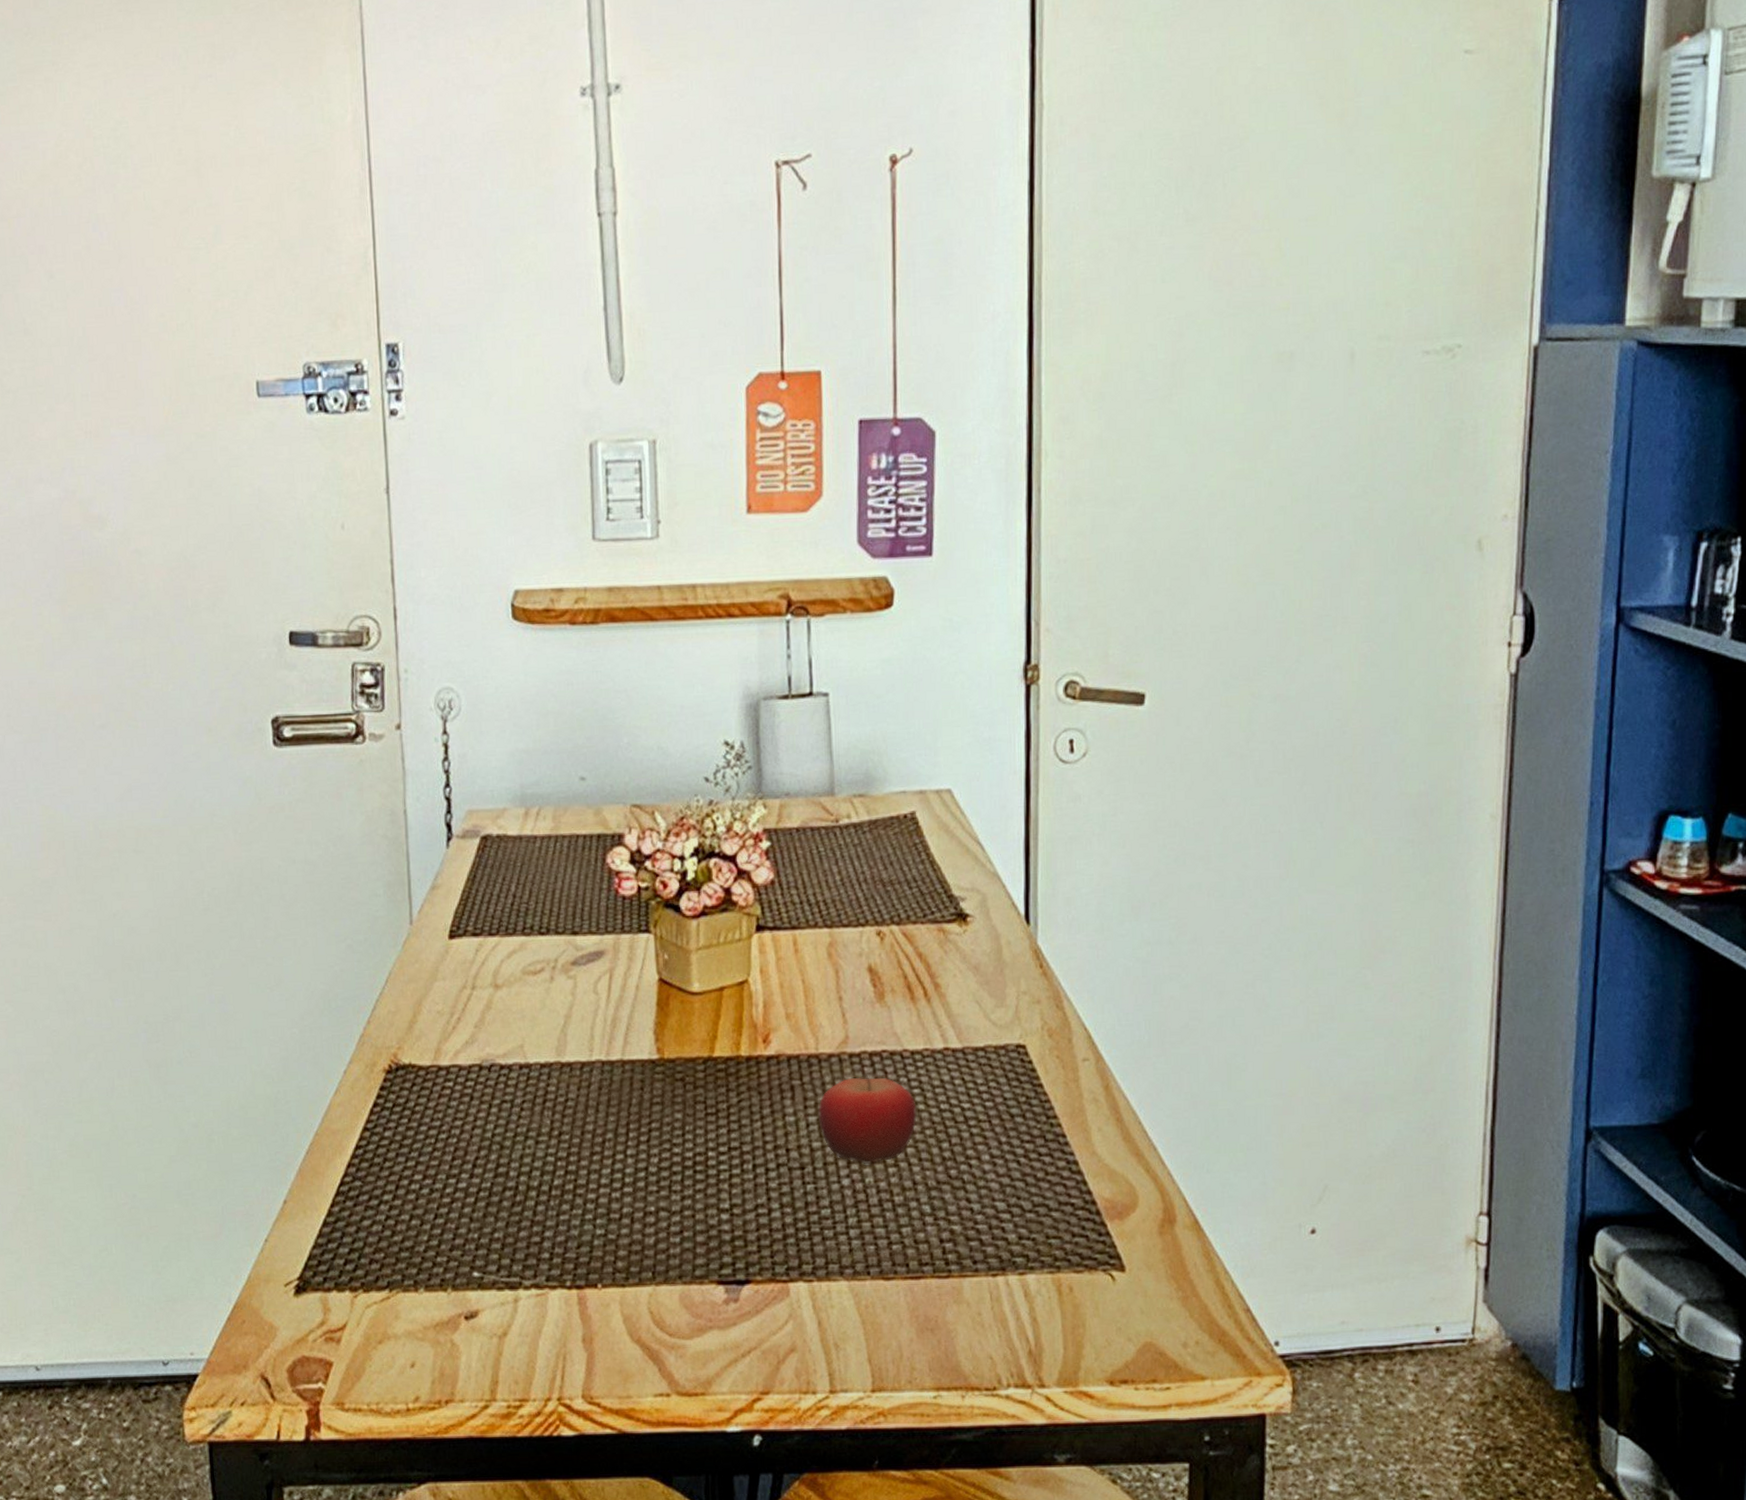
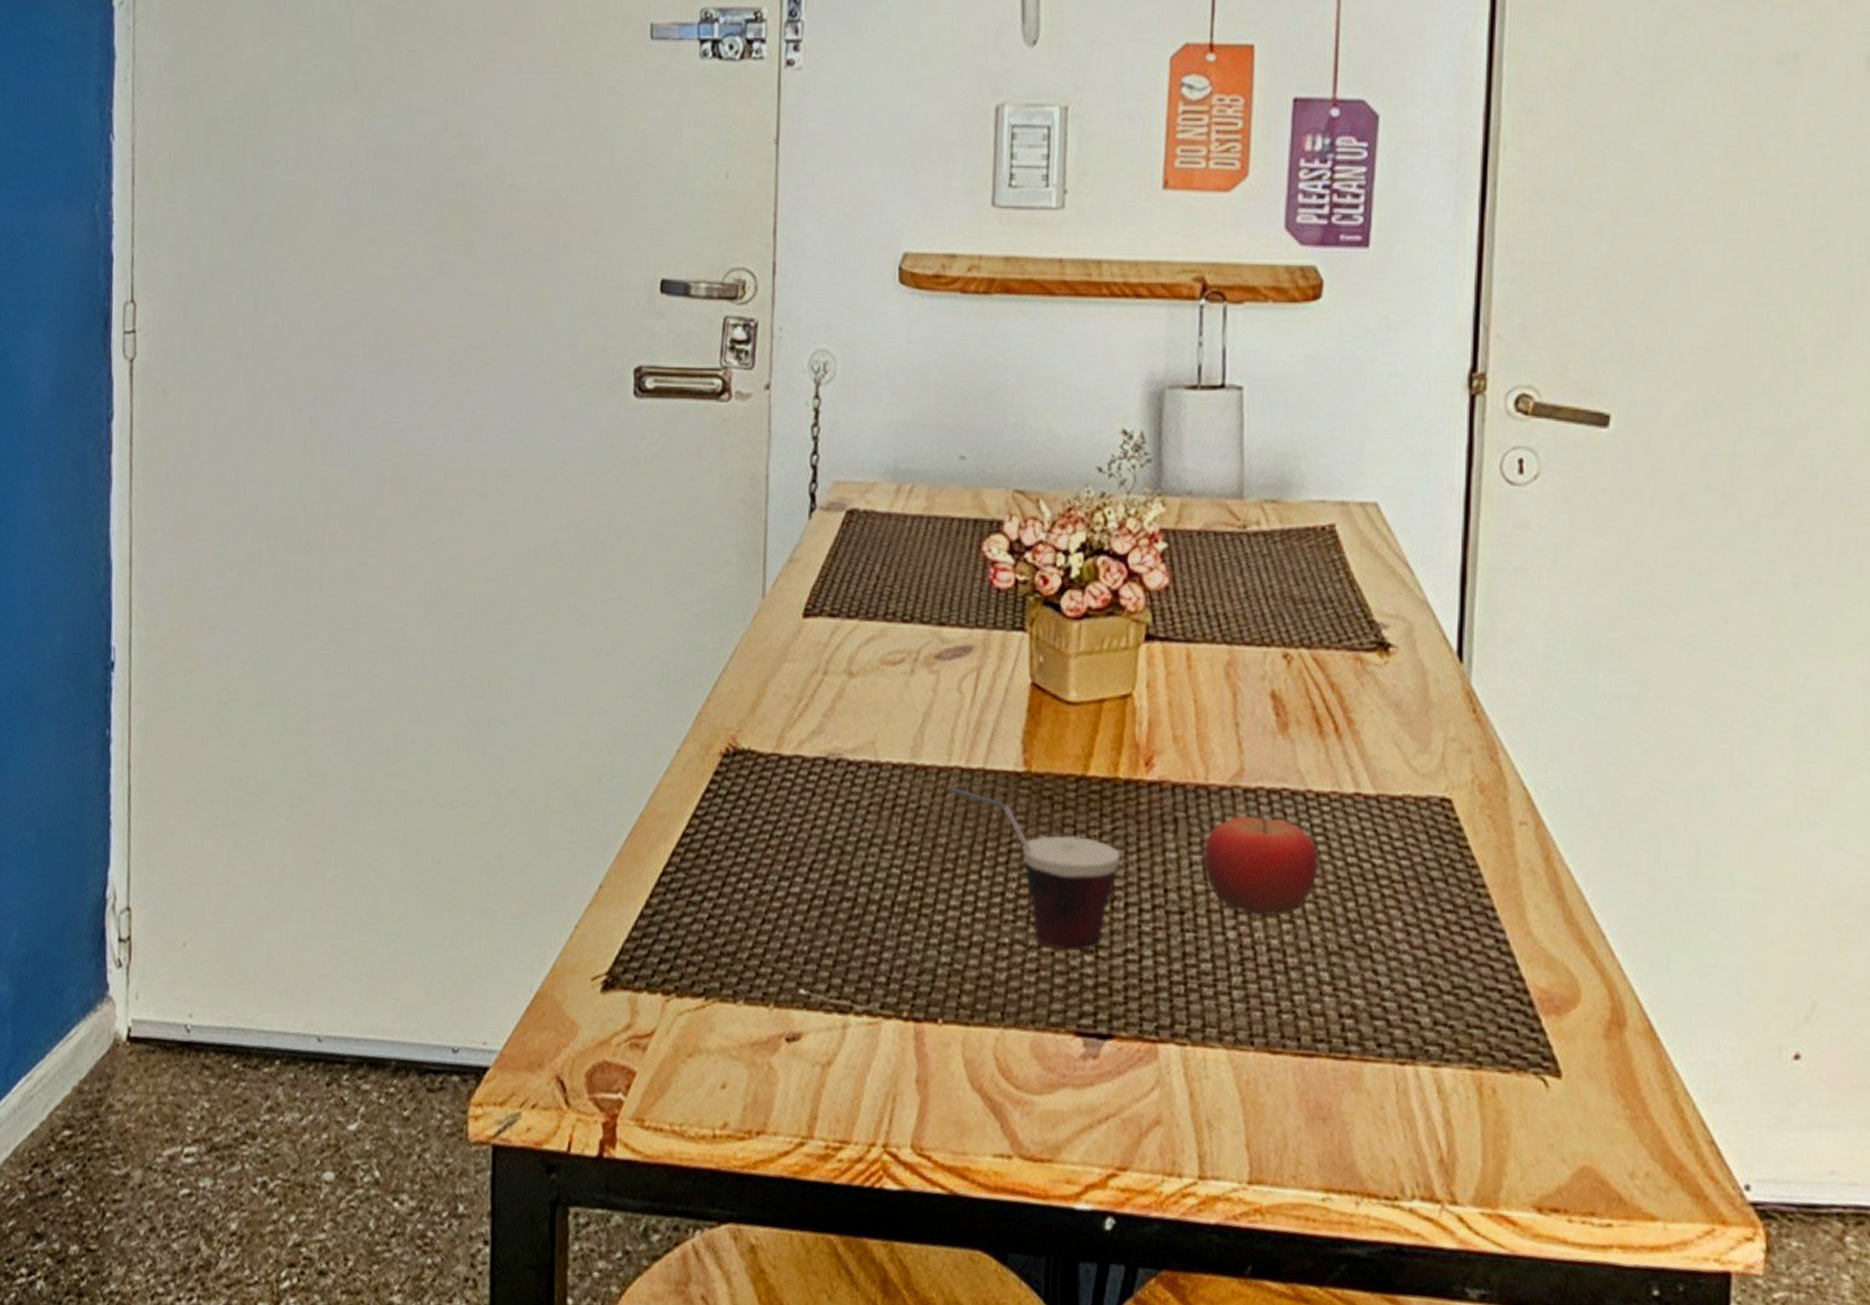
cup: none [591,1078,747,1212] -> present [948,786,1120,951]

